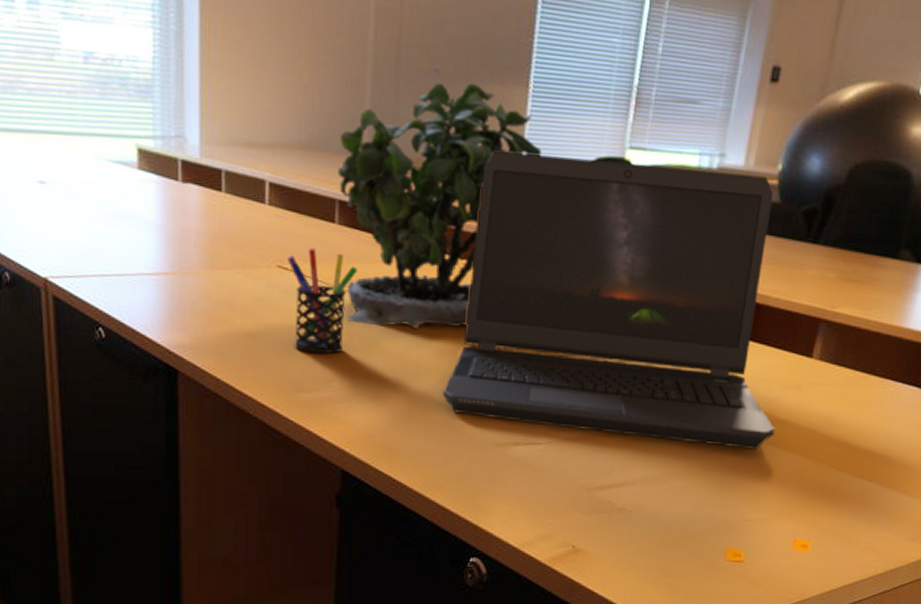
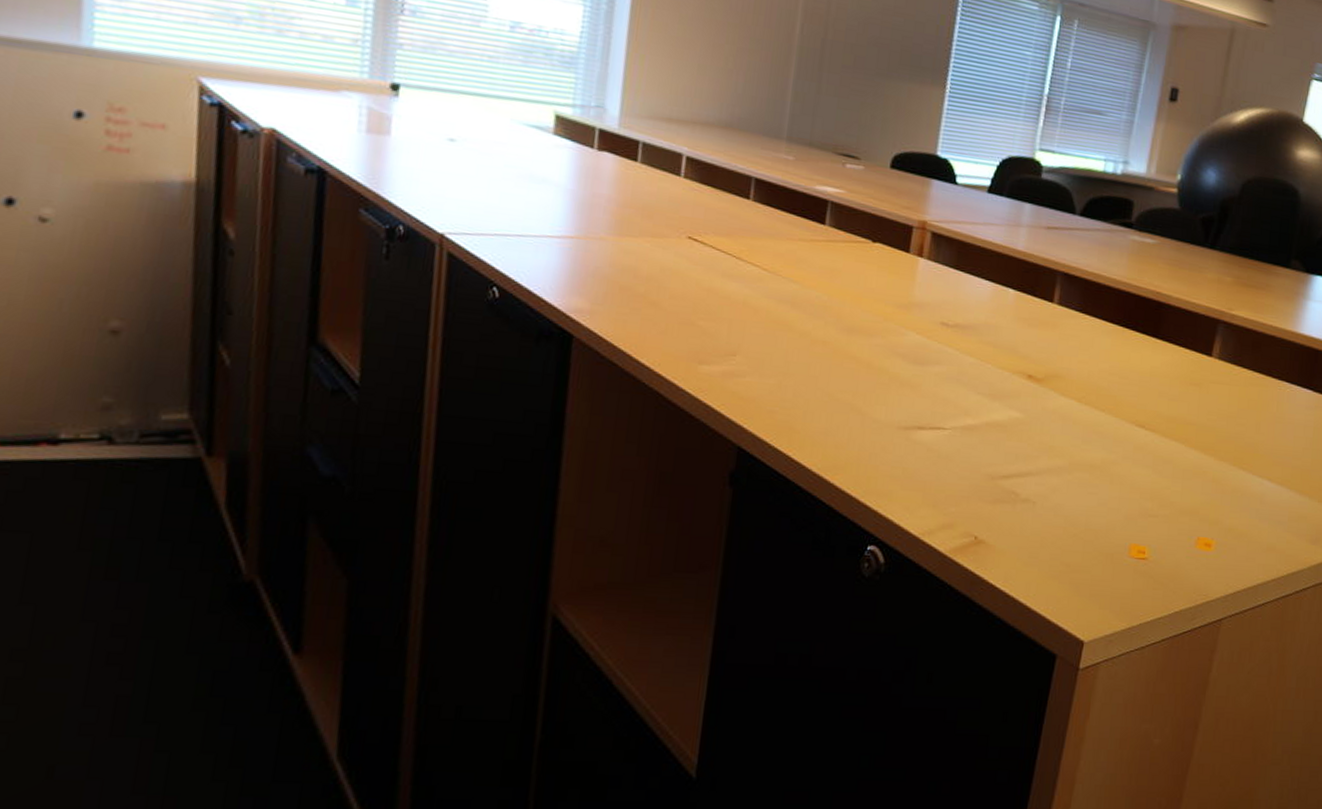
pen holder: present [288,247,357,354] -> none [698,221,769,327]
potted plant: present [337,65,542,330] -> none [754,61,956,308]
laptop computer: present [443,150,775,450] -> none [848,142,1177,444]

